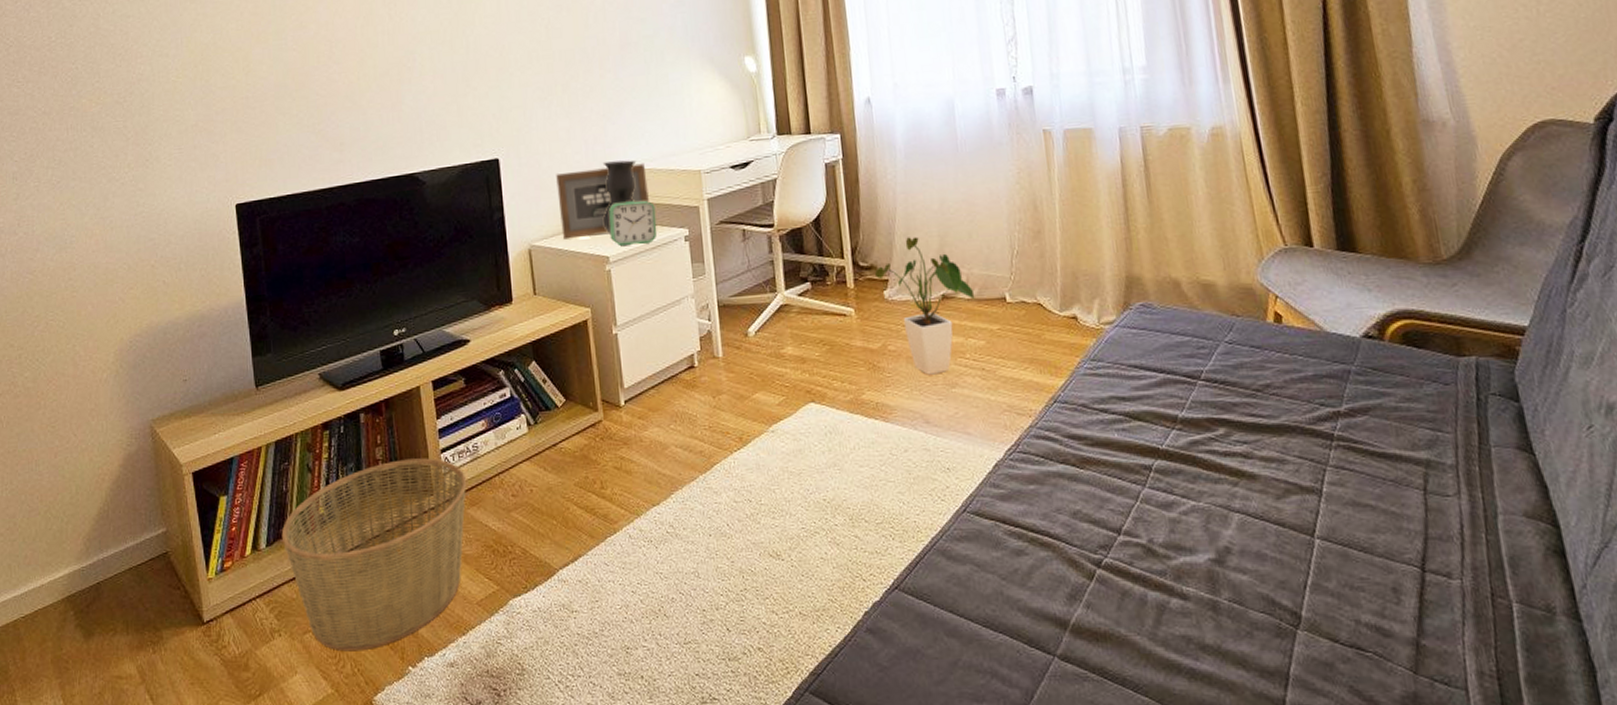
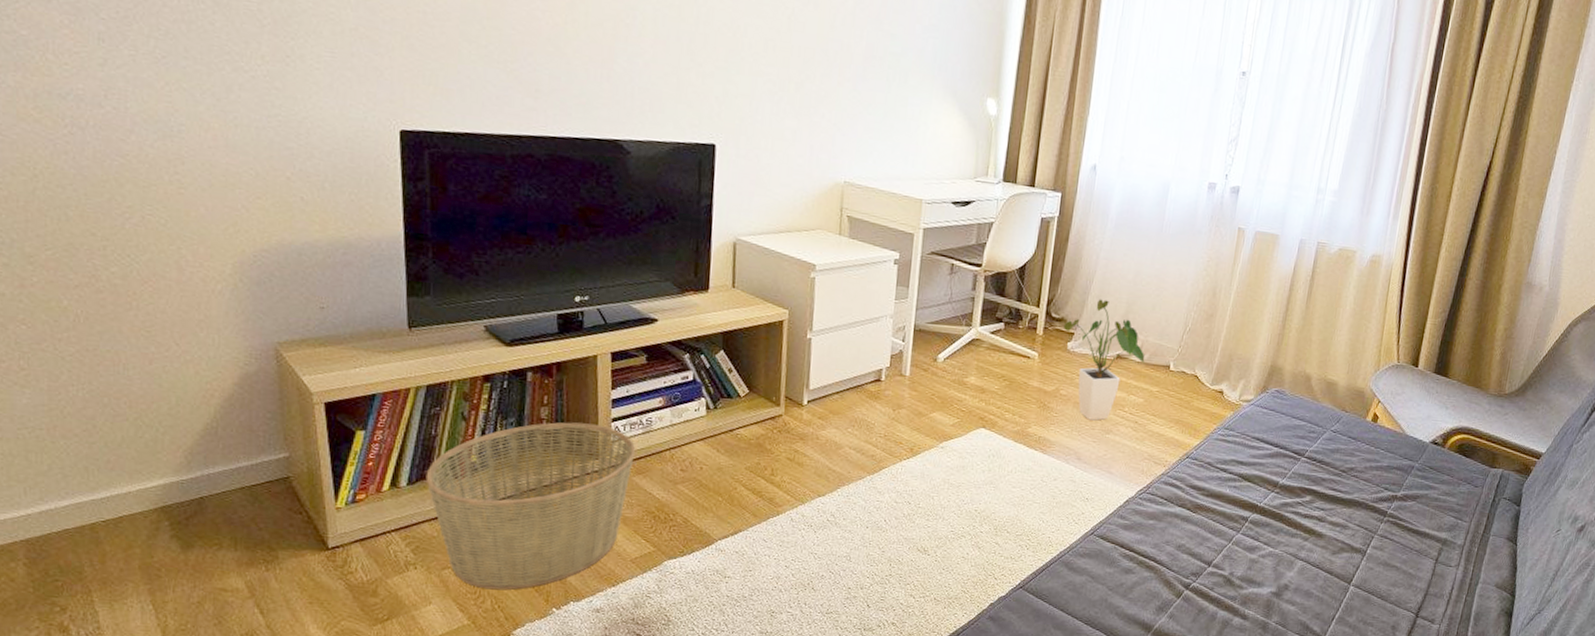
picture frame: present [556,163,649,240] -> none [771,173,868,243]
vase: present [602,160,637,236] -> none [815,171,861,245]
alarm clock: present [609,200,658,246] -> none [820,213,871,259]

